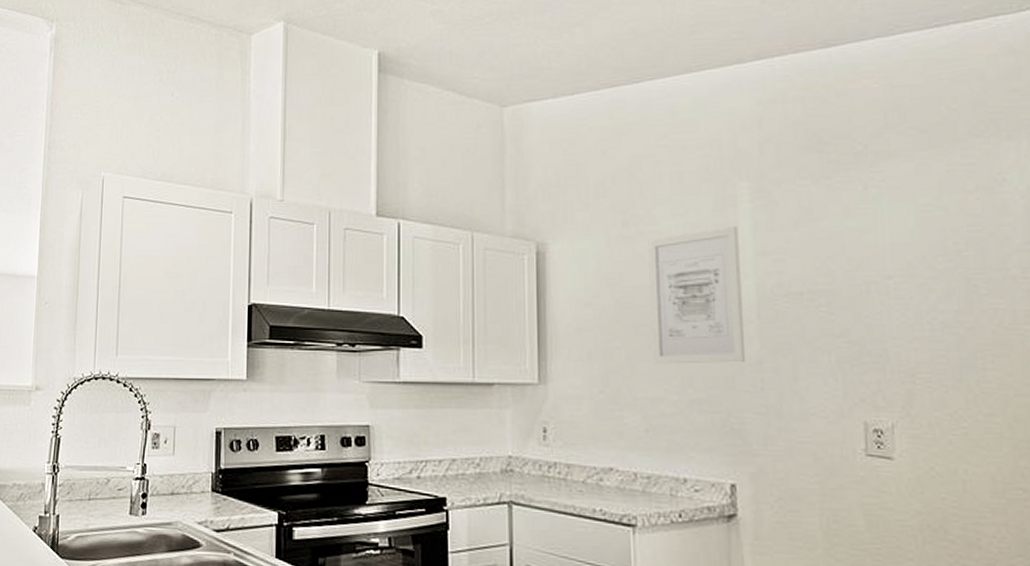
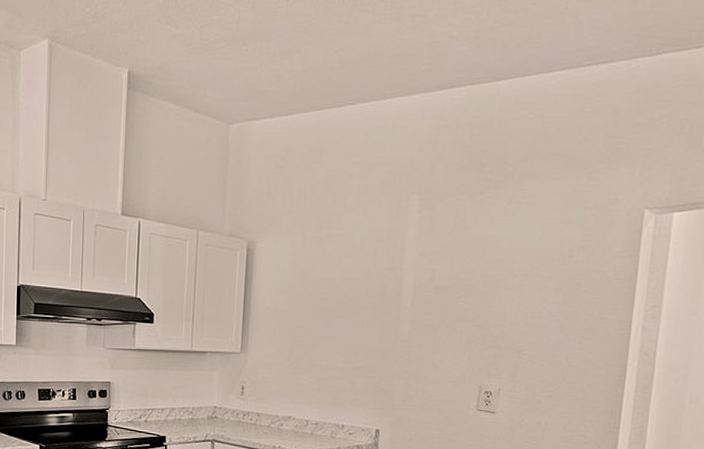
wall art: present [648,226,745,364] -> none [328,232,406,340]

